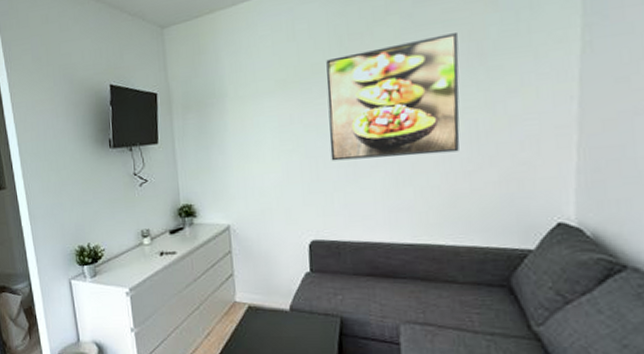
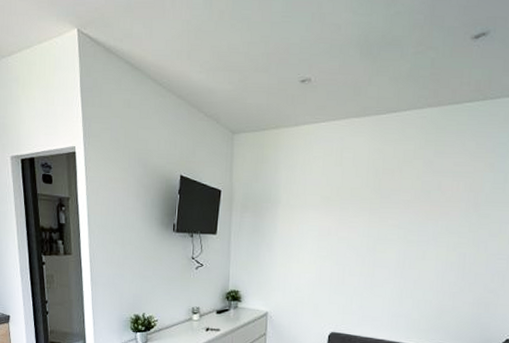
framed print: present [326,33,460,161] -> none [355,182,463,276]

